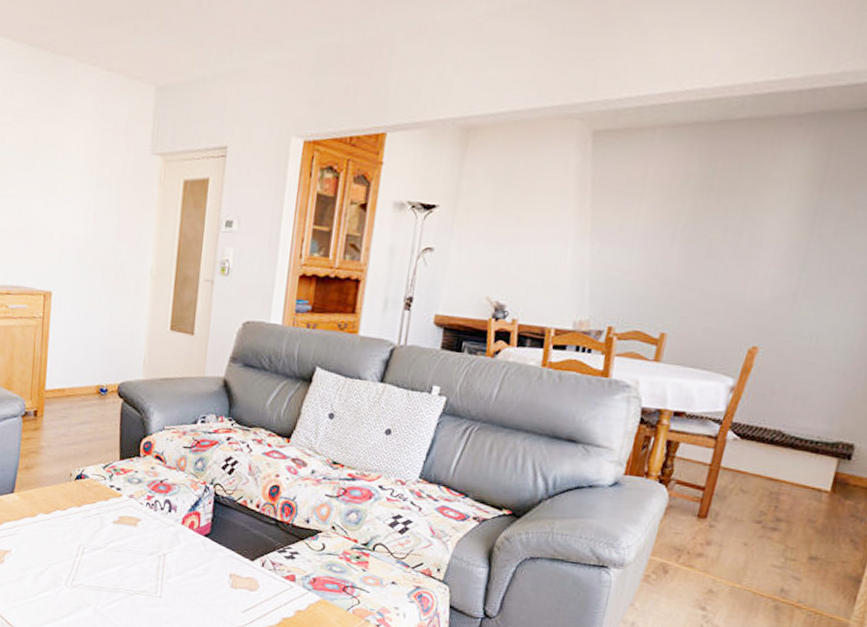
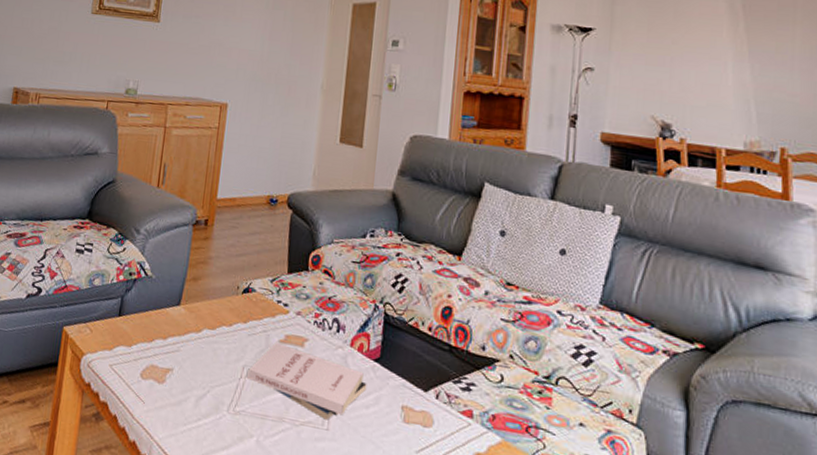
books: none [83,523,198,589] -> present [247,342,367,420]

